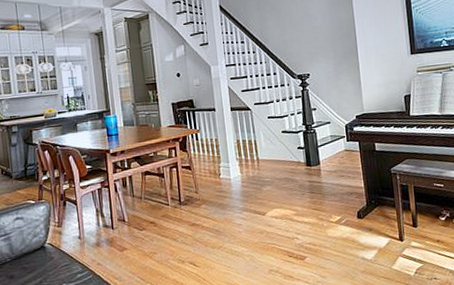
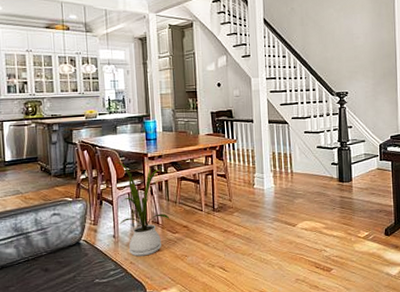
house plant: none [76,159,136,257] -> present [114,161,170,257]

